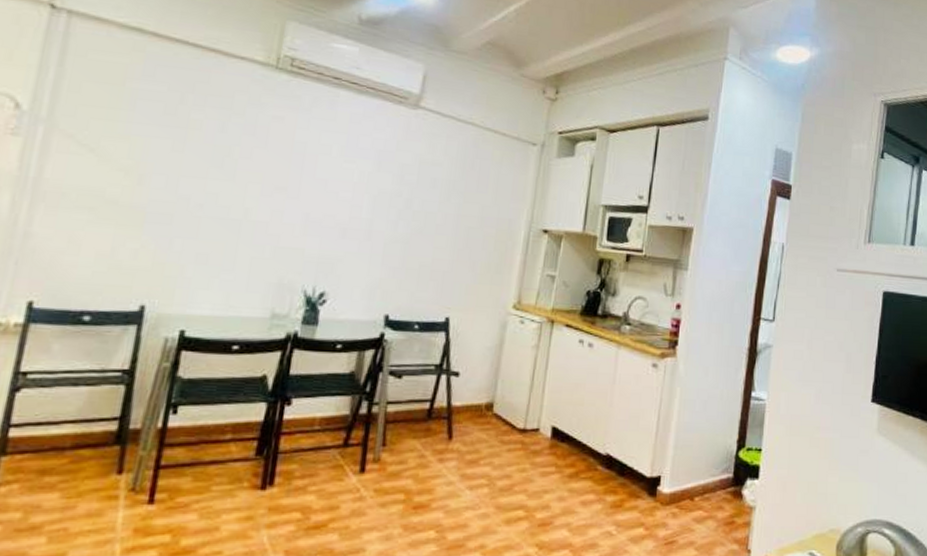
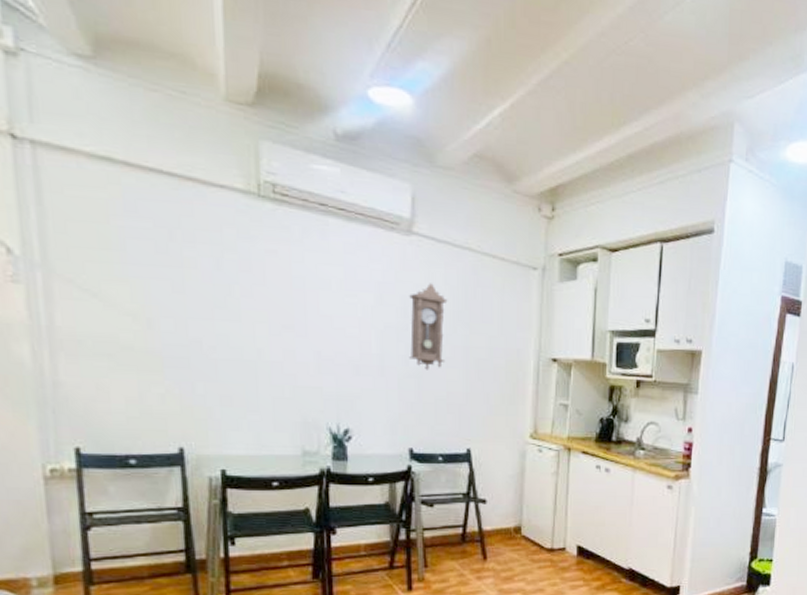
pendulum clock: none [399,153,445,236] -> present [409,283,448,370]

